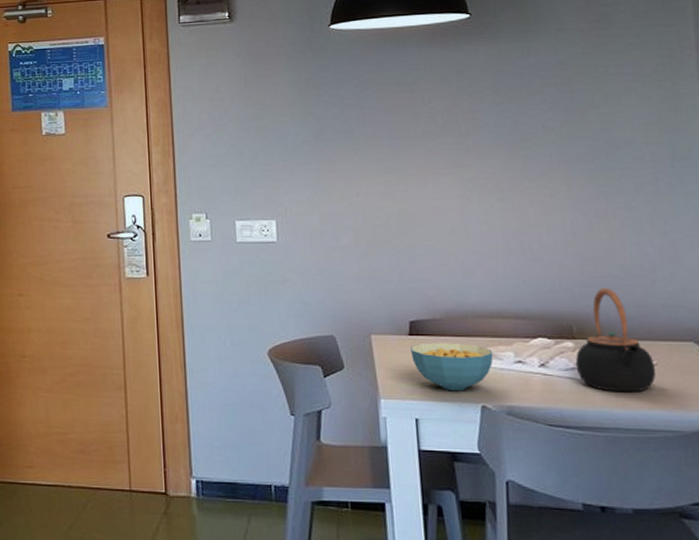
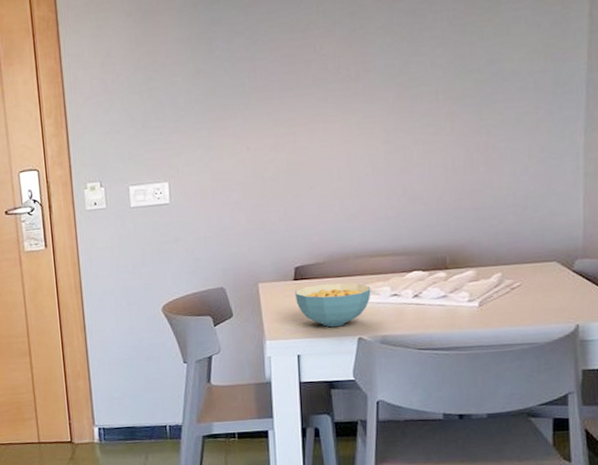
teapot: present [575,287,657,393] -> none [446,218,520,314]

